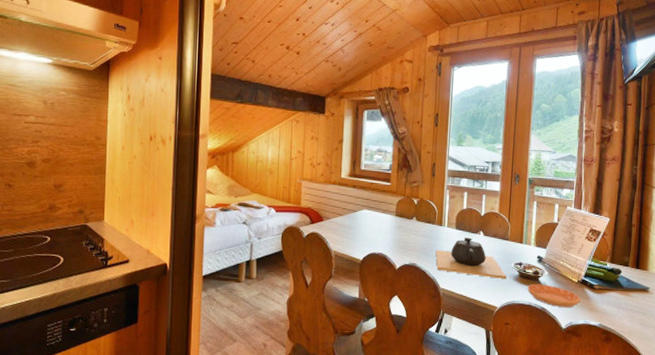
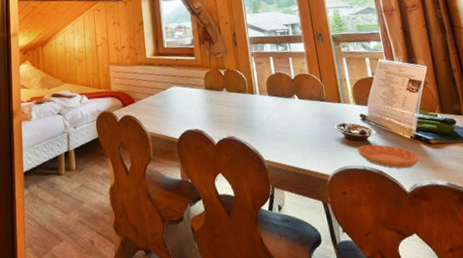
teapot: present [435,238,507,279] -> none [252,103,333,144]

